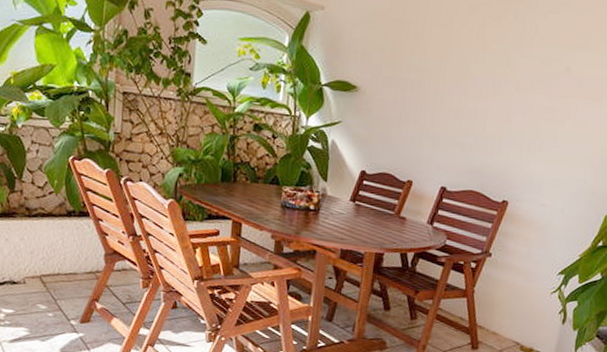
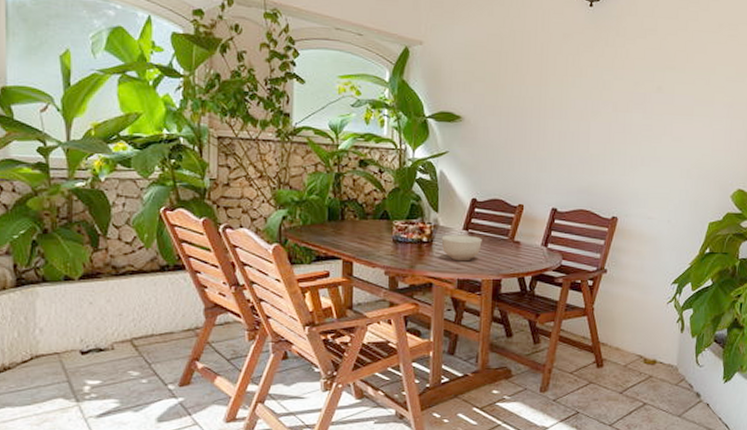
bowl: none [328,204,368,233] -> present [441,234,482,262]

